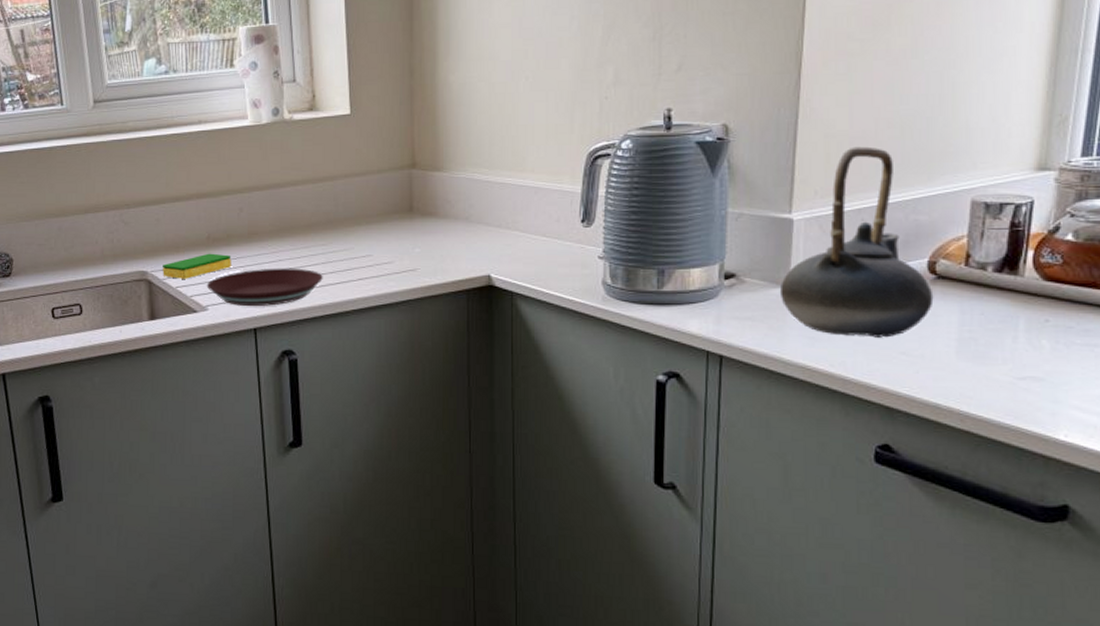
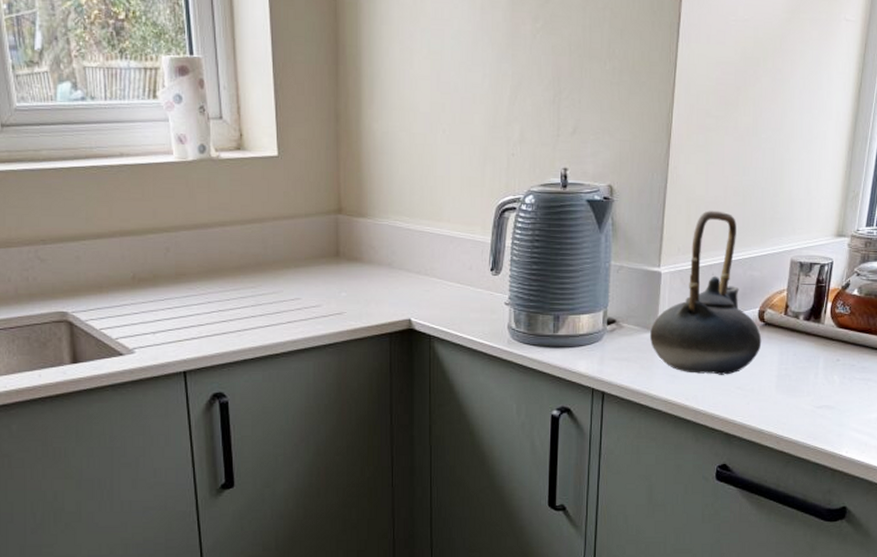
dish sponge: present [162,253,231,279] -> none [85,294,159,321]
plate: present [206,268,323,306] -> none [132,310,253,349]

